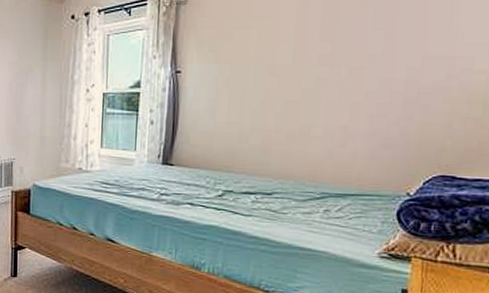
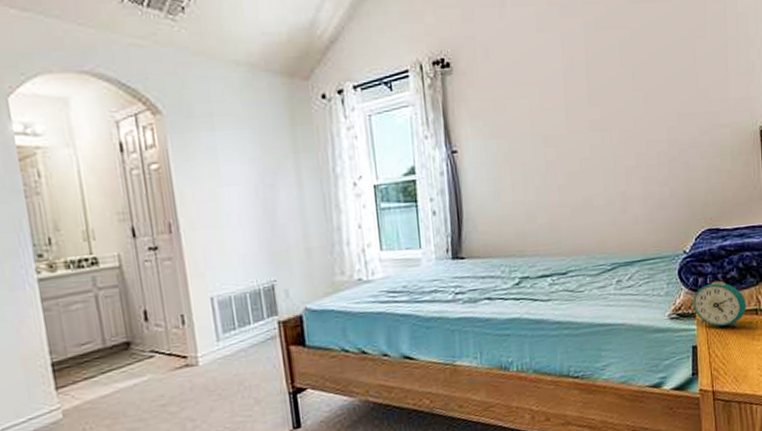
alarm clock: none [409,229,478,283] -> present [693,280,746,329]

